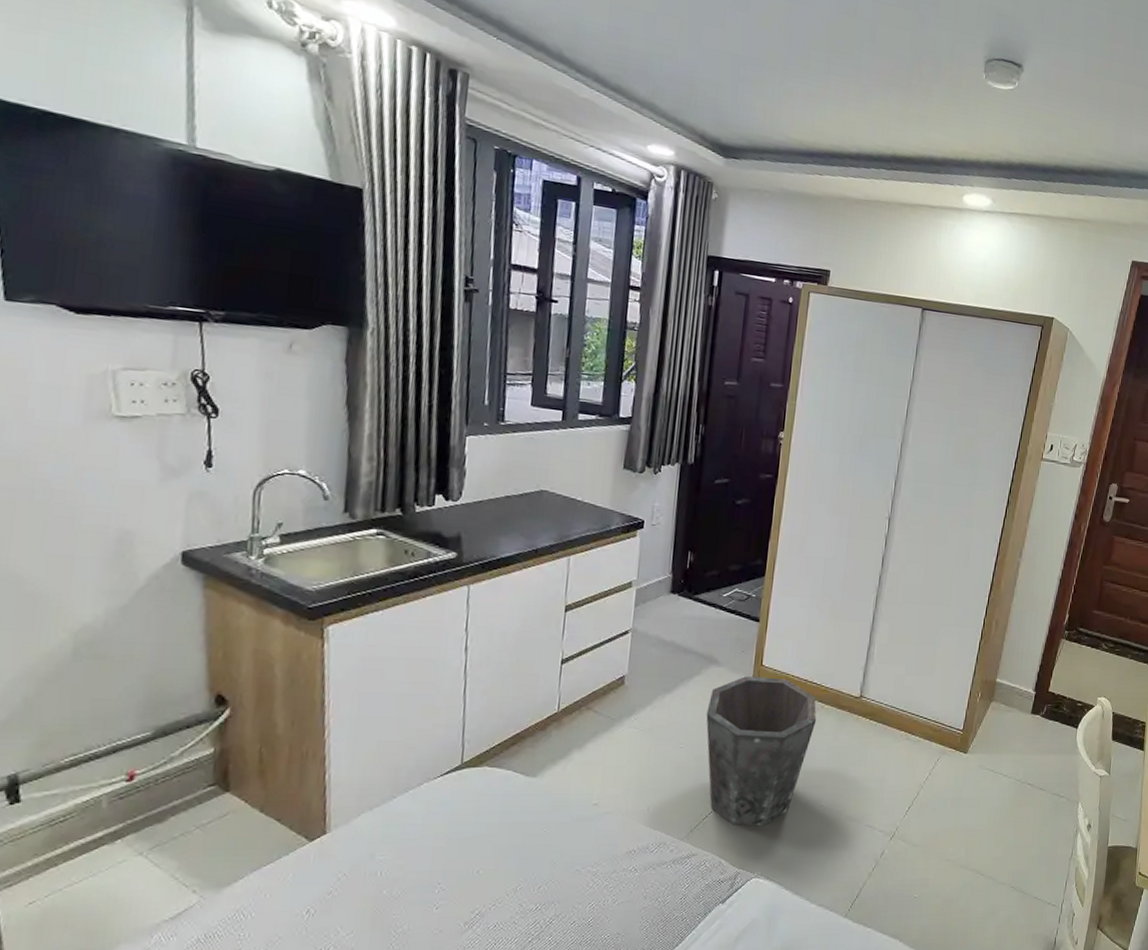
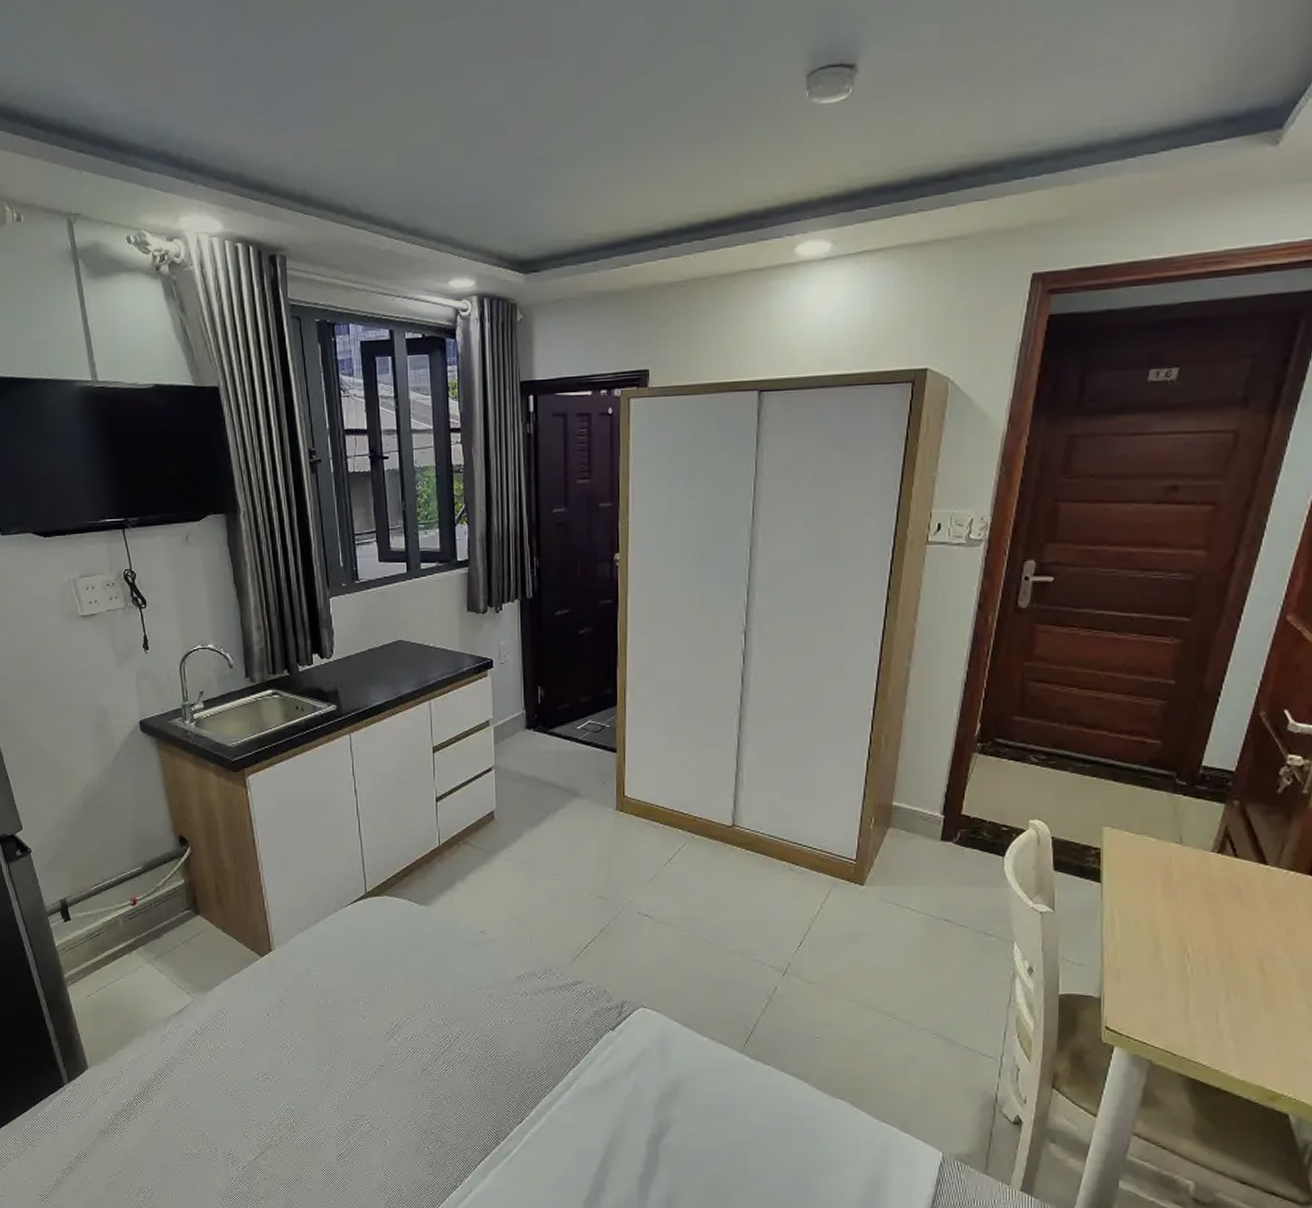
waste bin: present [706,676,817,826] -> none [575,808,688,957]

